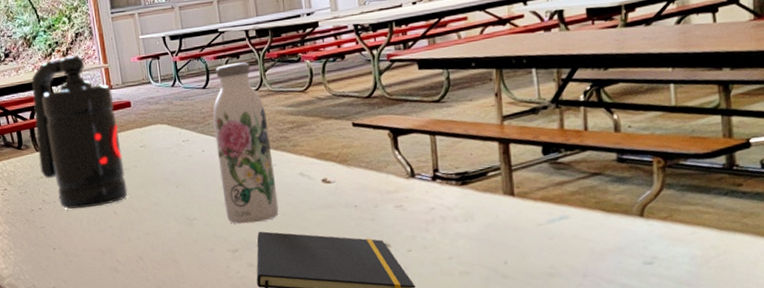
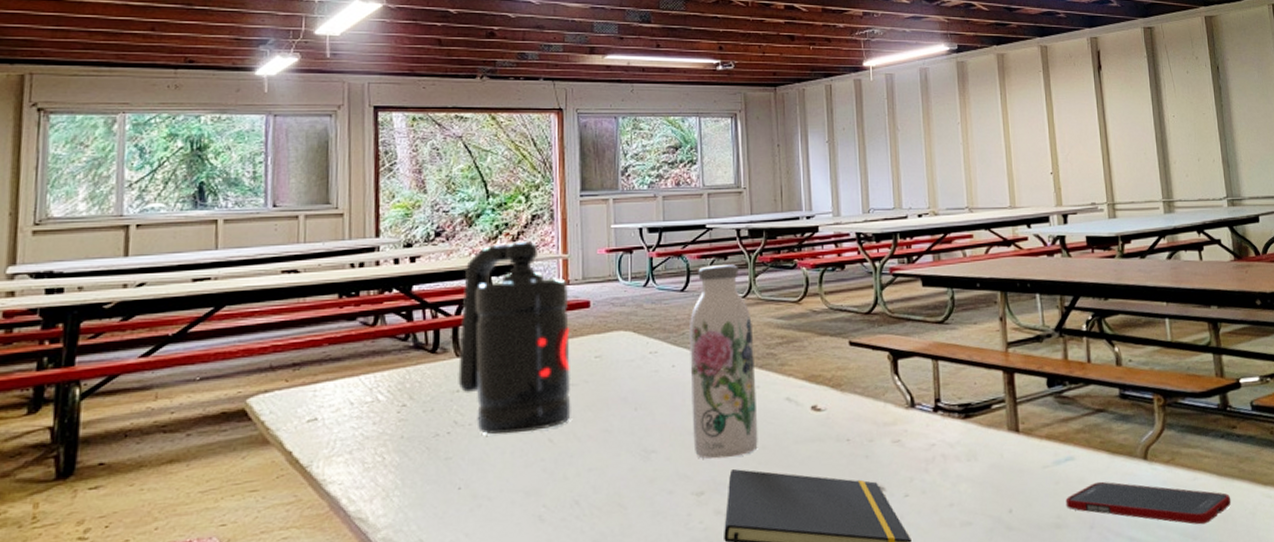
cell phone: none [559,236,731,274] -> present [1065,481,1232,525]

